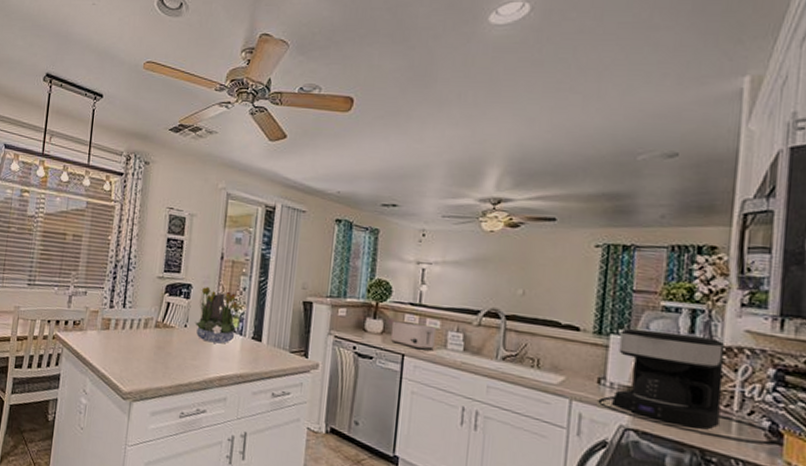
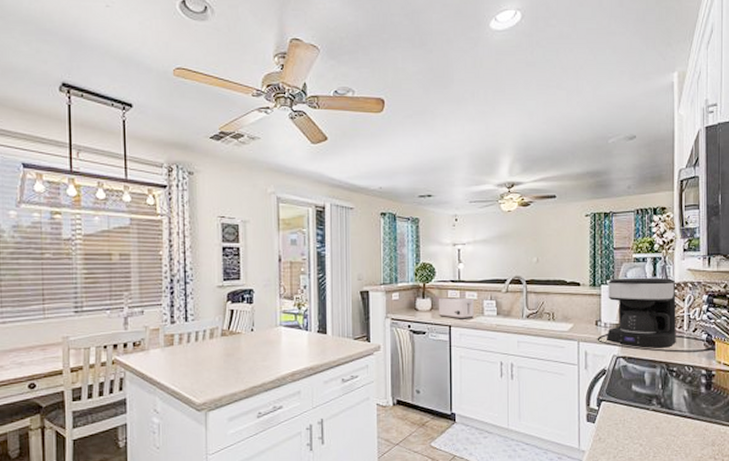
flower arrangement: present [195,287,245,344] -> none [261,290,306,342]

